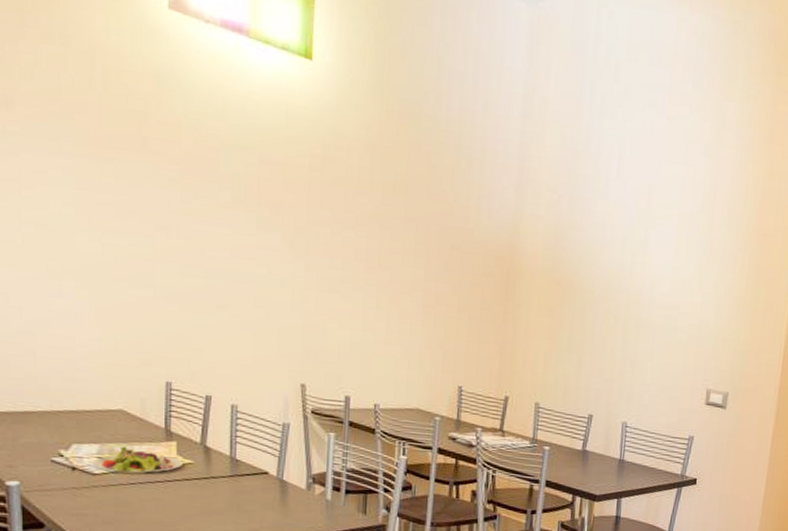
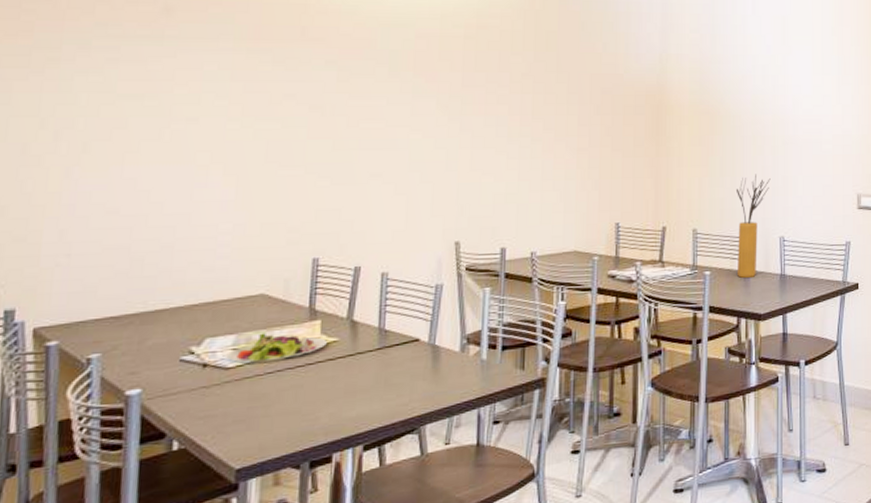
vase: none [576,354,619,460] -> present [735,174,771,279]

